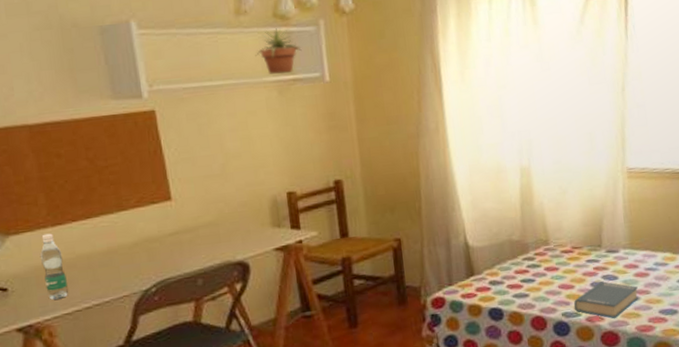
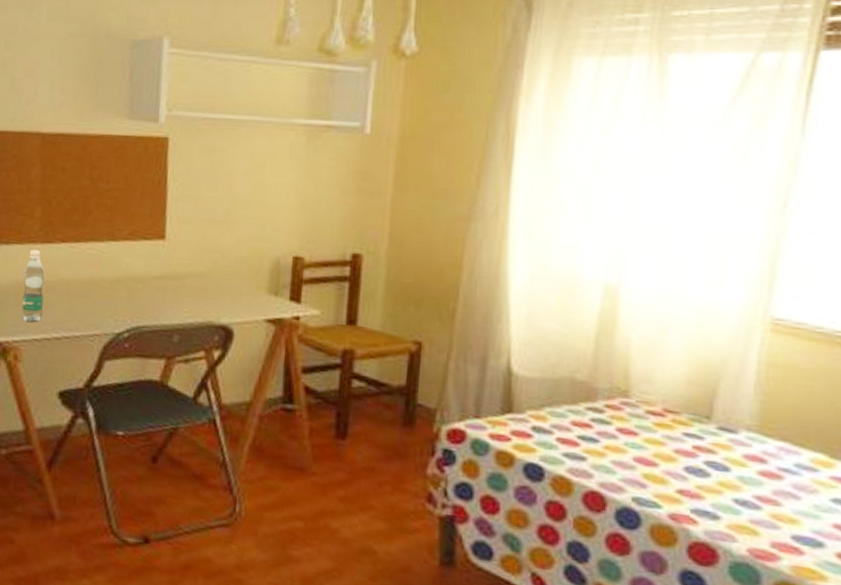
potted plant: present [255,28,302,74] -> none [289,64,344,119]
hardback book: present [573,282,638,319] -> none [652,469,761,527]

